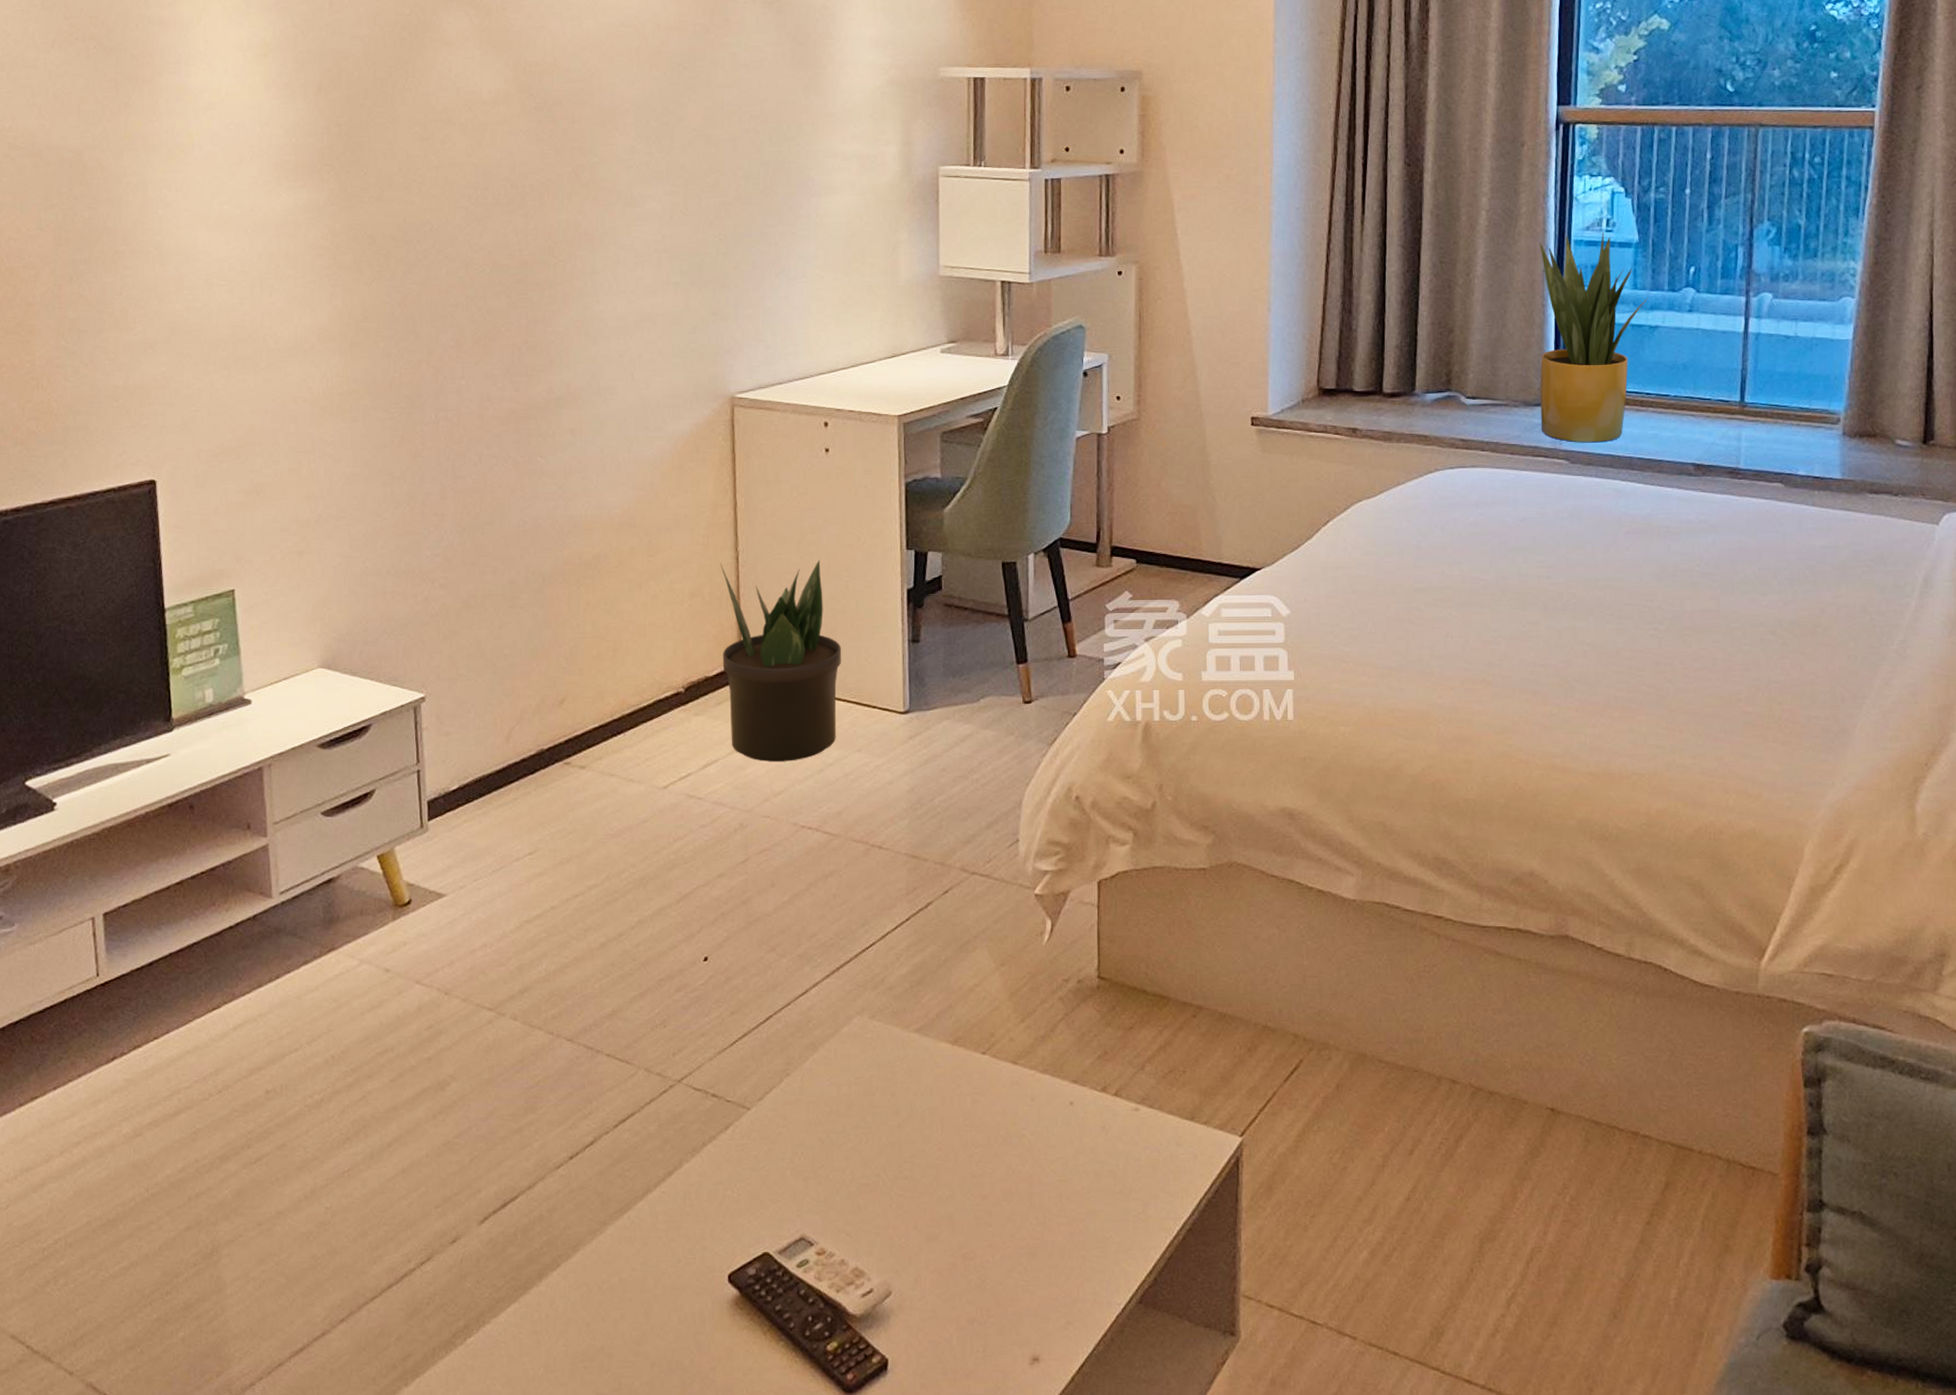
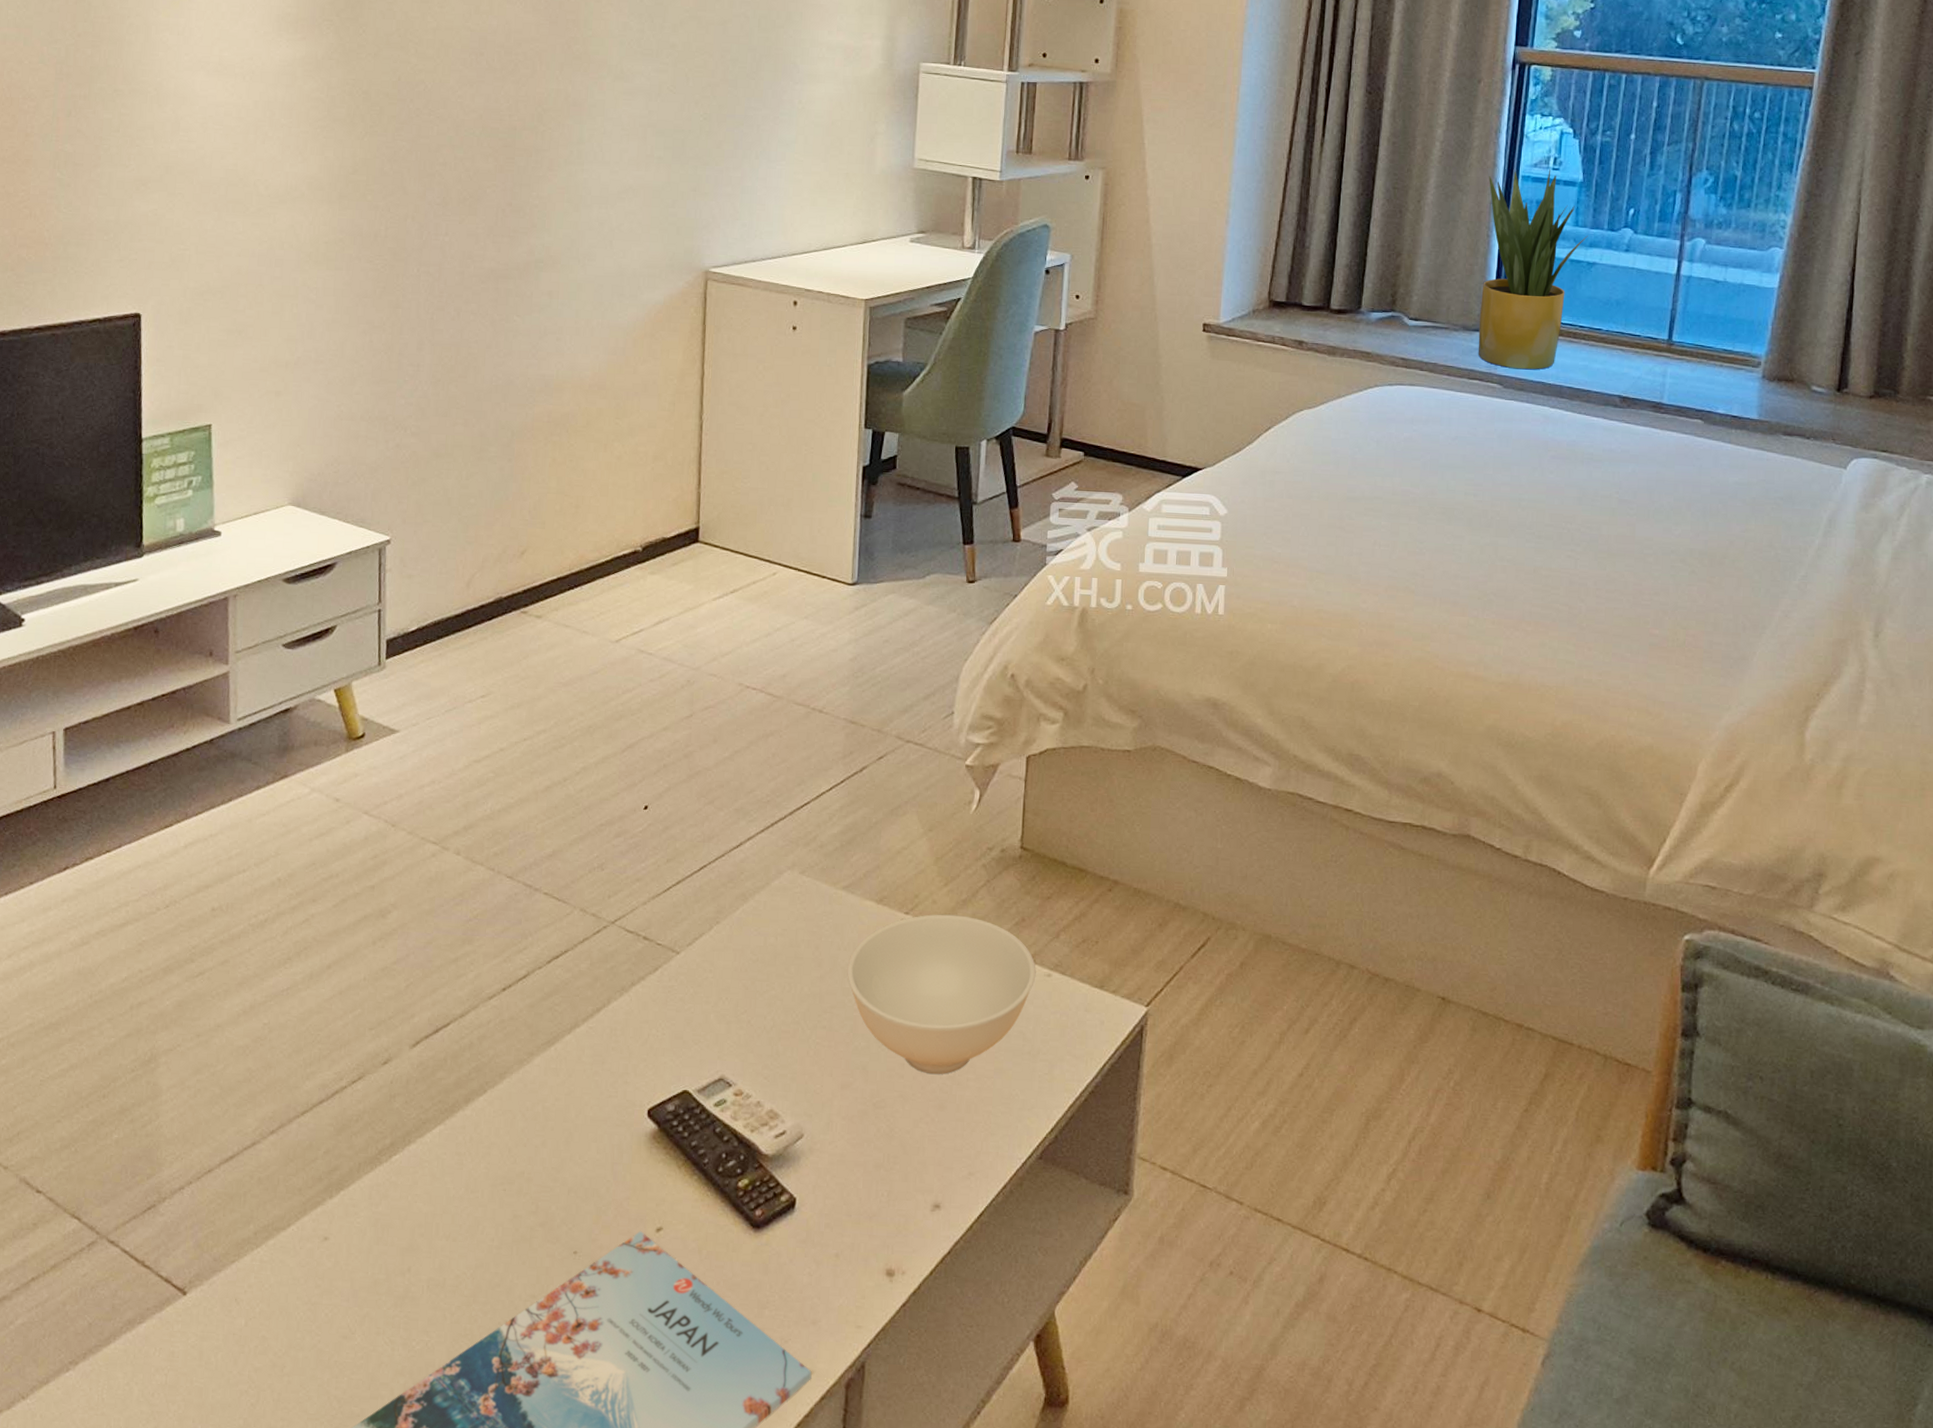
planter: present [720,560,842,762] -> none [680,430,796,624]
bowl: none [925,1052,1123,1221] -> present [847,914,1036,1075]

